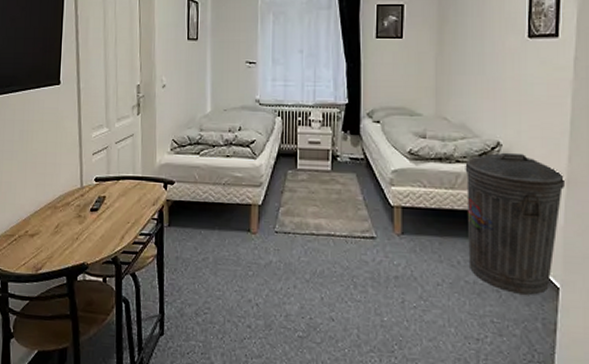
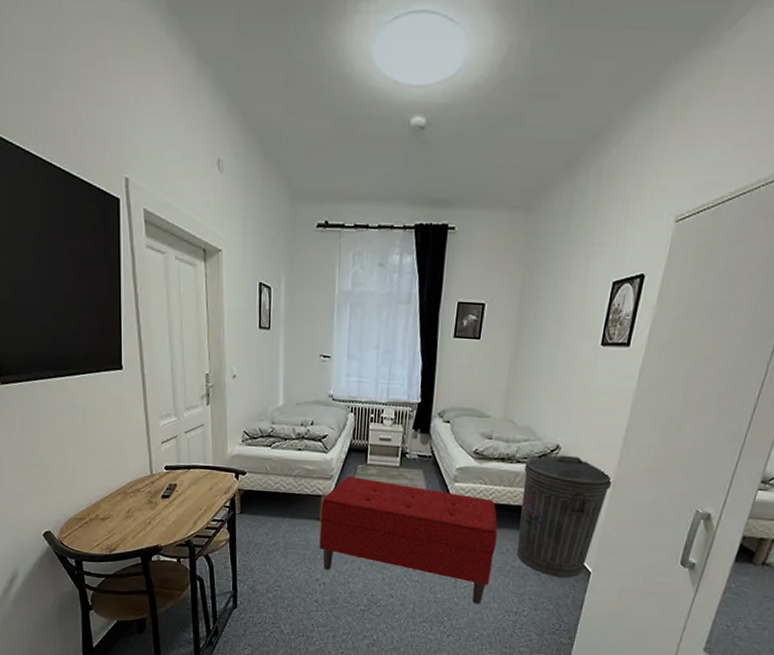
bench: none [250,183,445,329] -> present [319,476,498,604]

